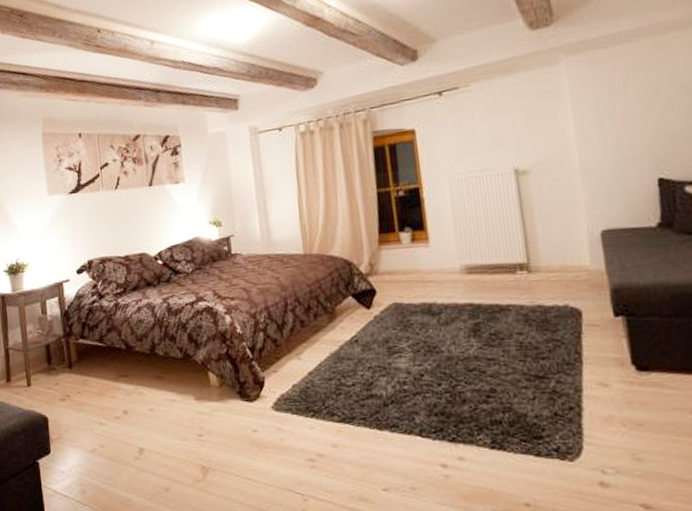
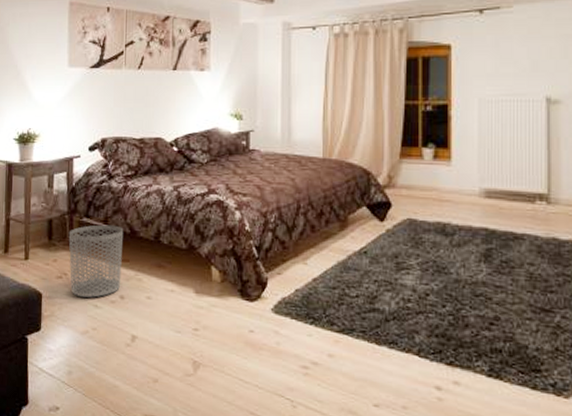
waste bin: none [66,343,123,416] -> present [68,224,124,298]

